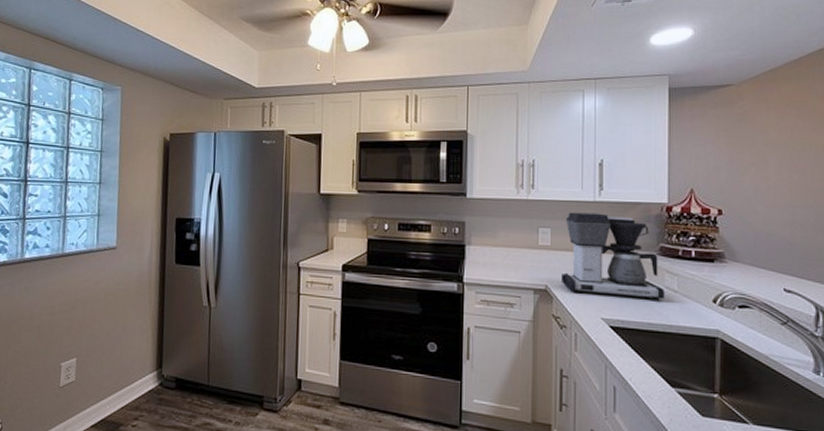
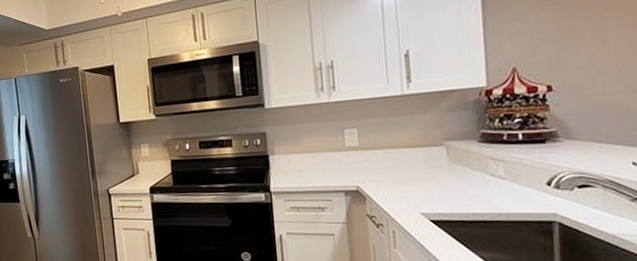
coffee maker: present [560,212,665,302] -> none [372,106,490,191]

